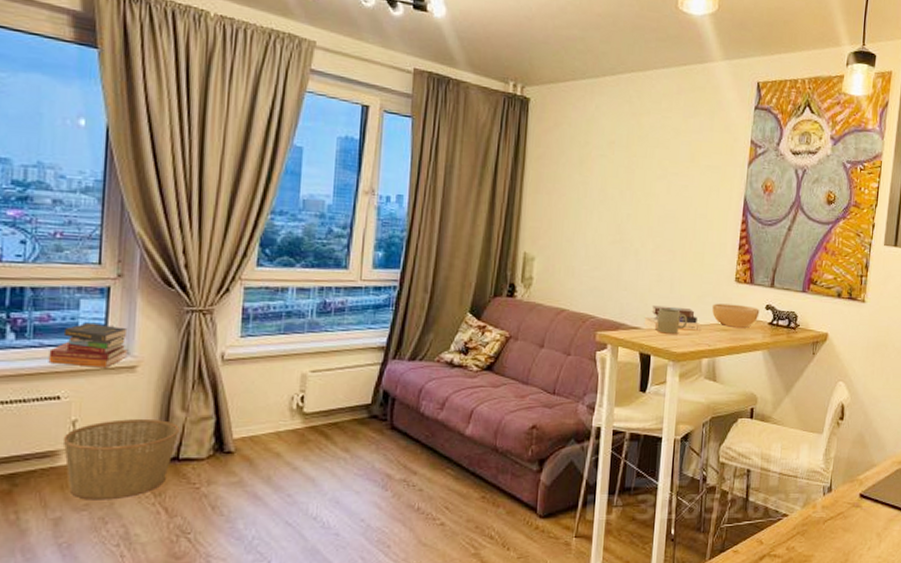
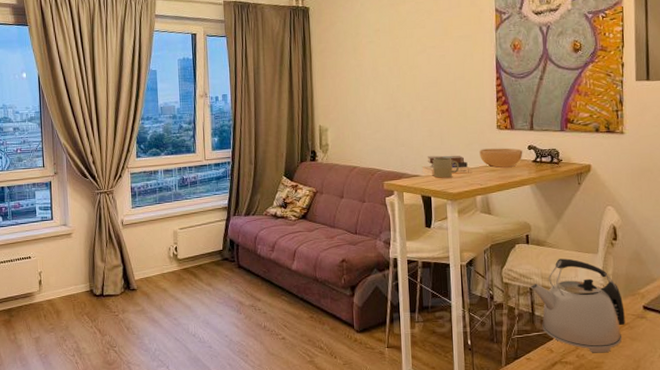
books: present [48,322,129,368] -> none [21,206,66,236]
basket: present [62,419,179,500] -> none [35,269,102,325]
kettle: none [748,438,841,545] -> present [530,258,625,353]

